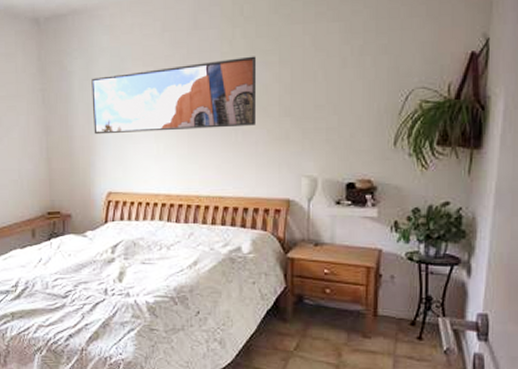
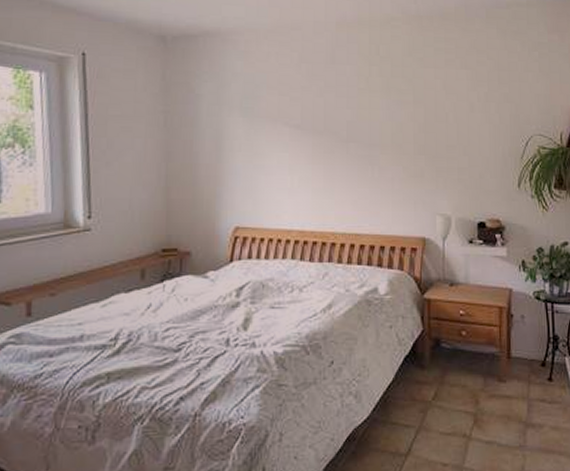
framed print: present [91,56,257,135] -> none [221,94,393,164]

